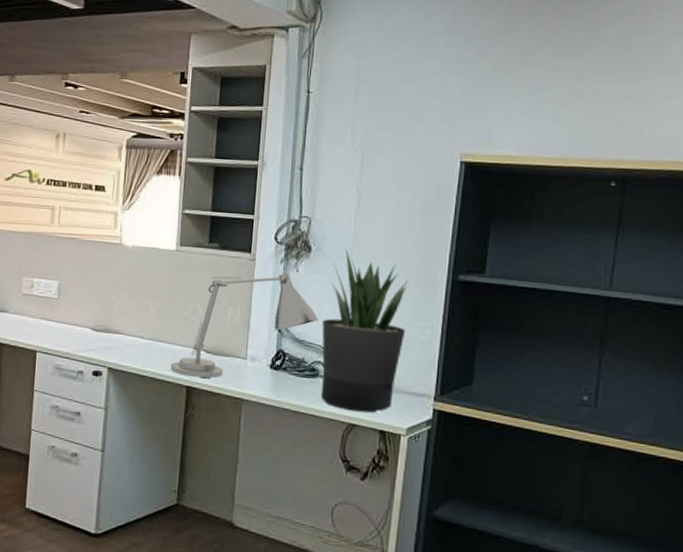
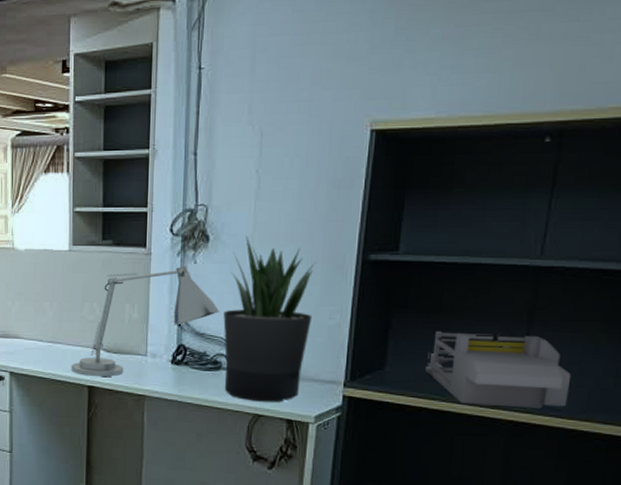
printer: none [509,352,640,431] -> present [425,331,572,409]

